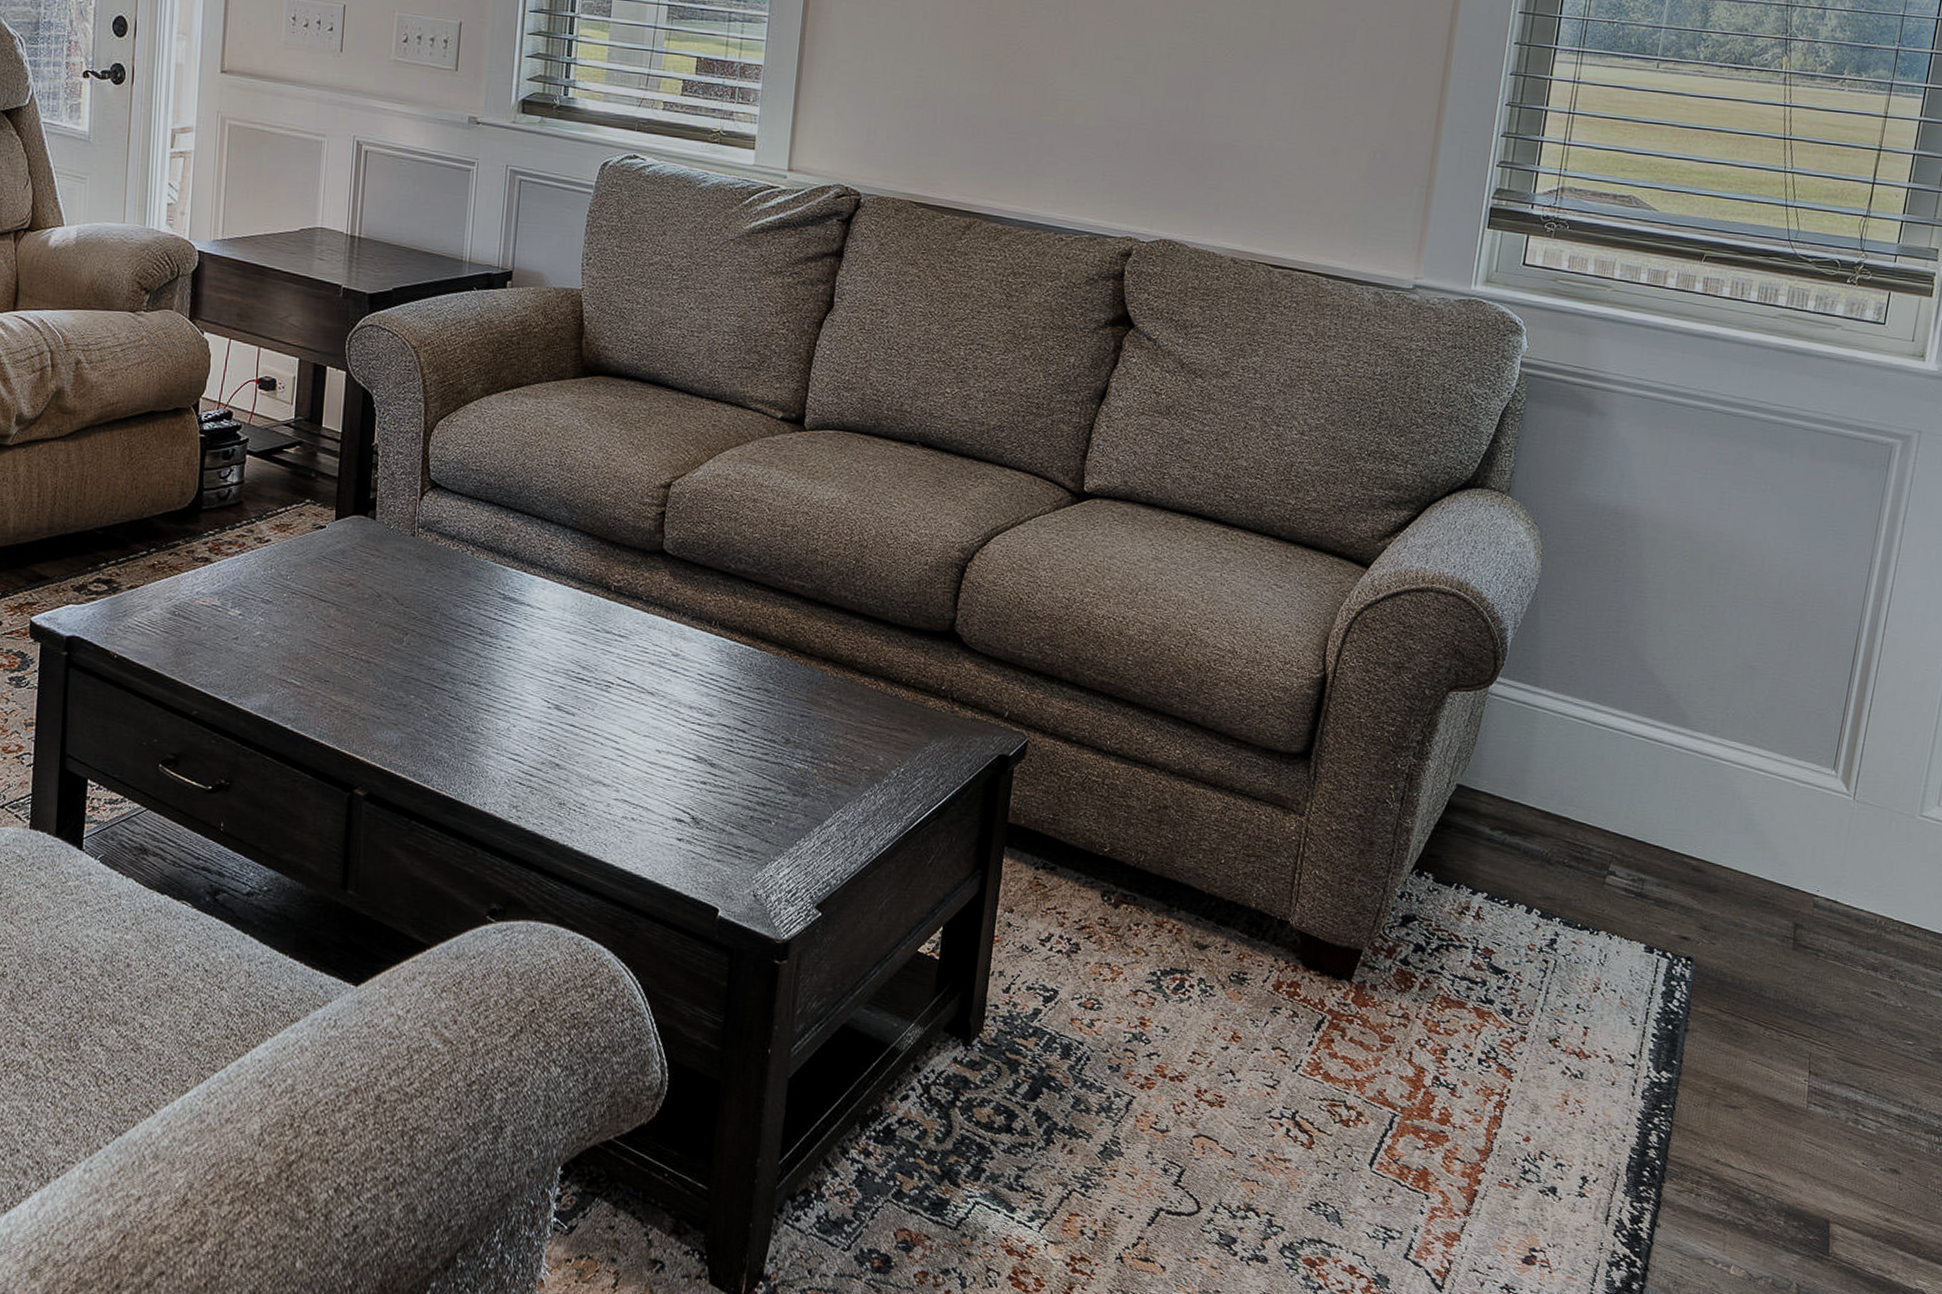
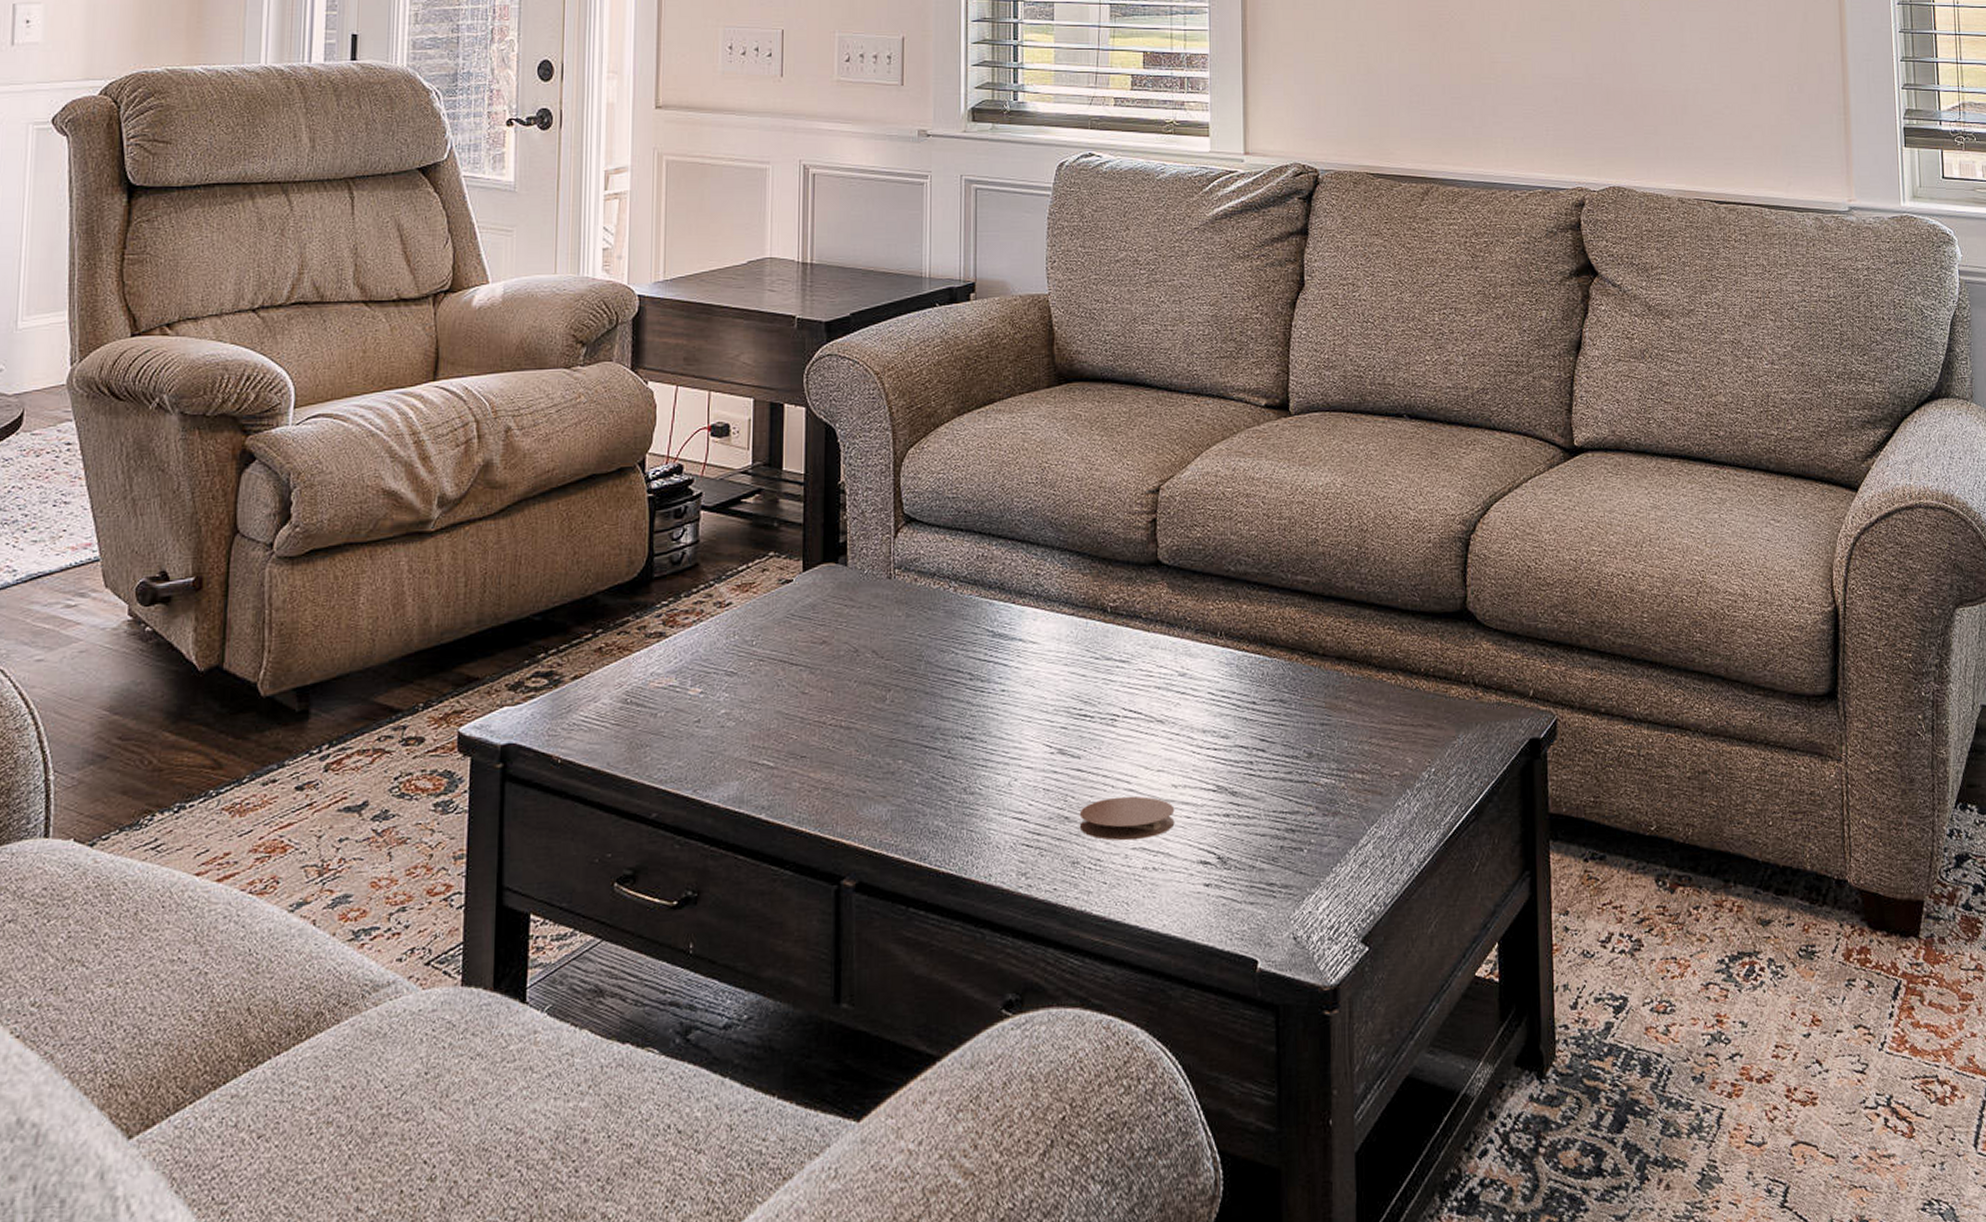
coaster: none [568,753,657,793] -> present [1079,796,1175,841]

